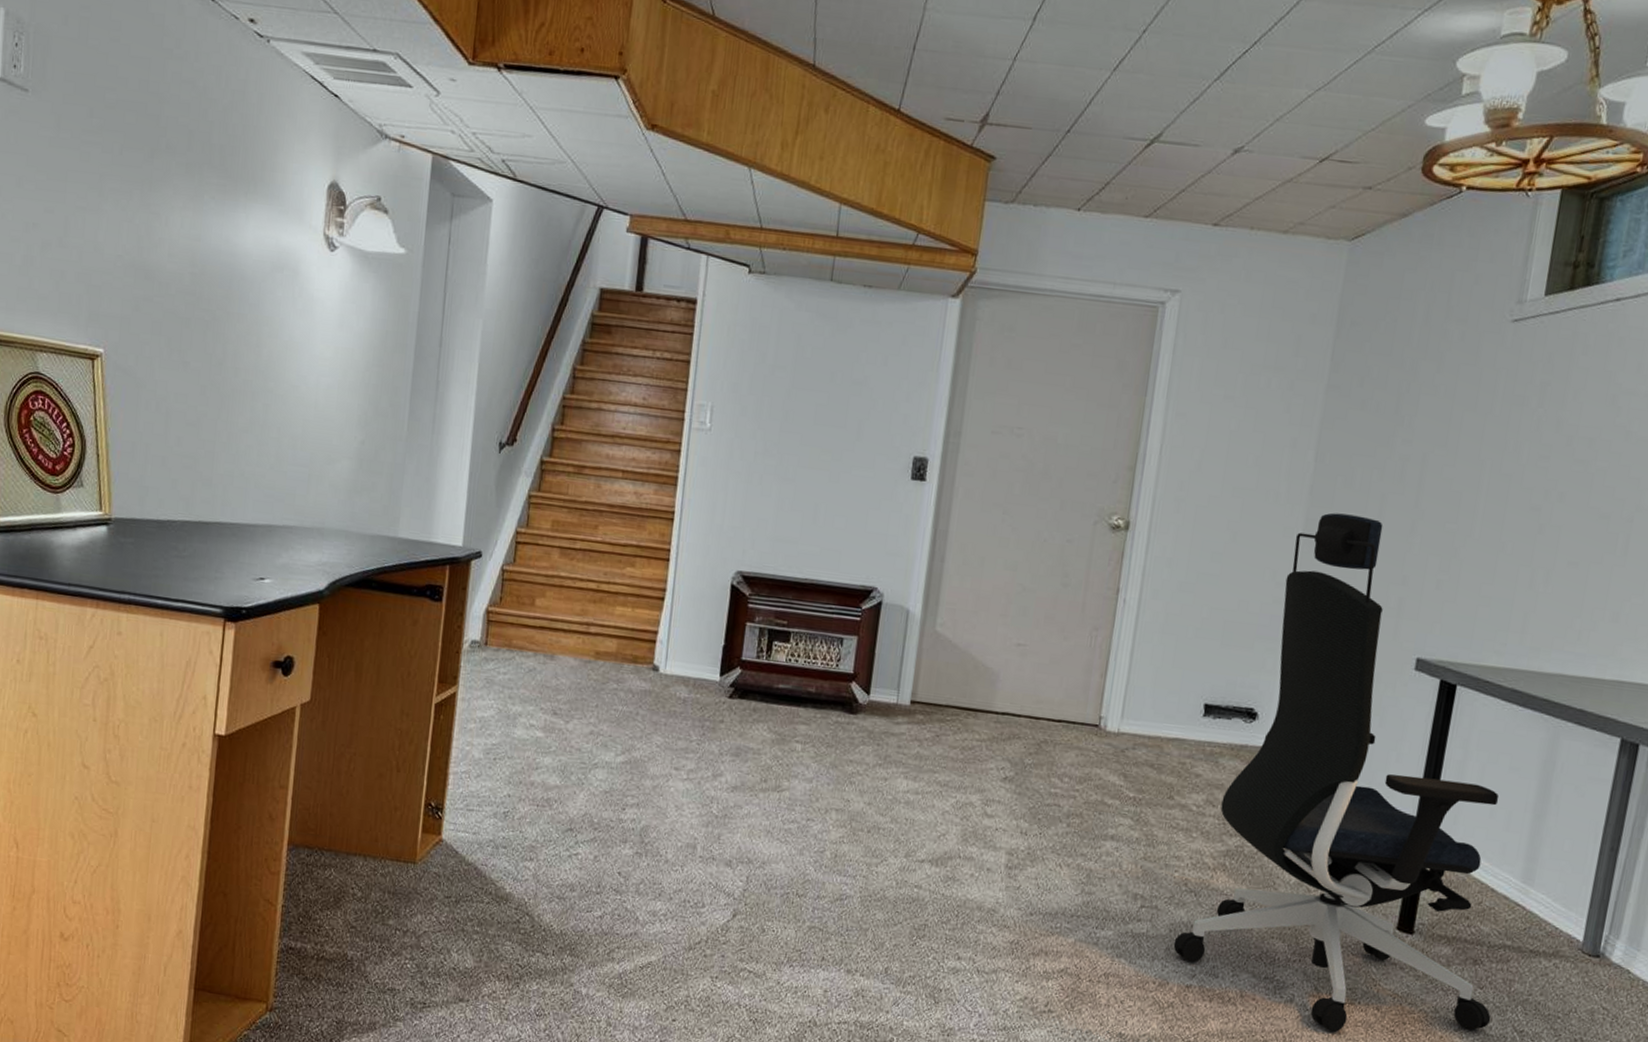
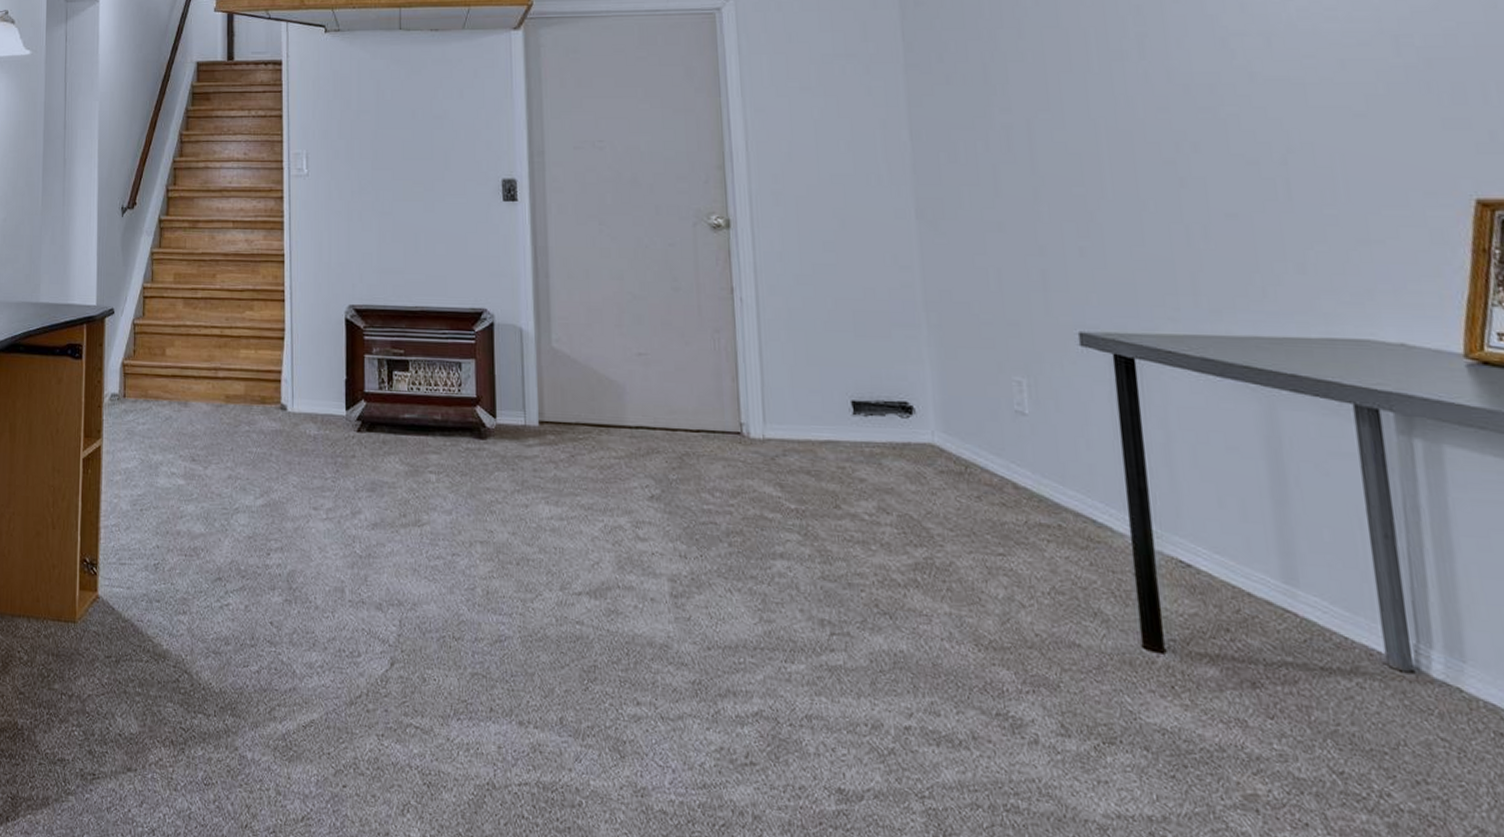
office chair: present [1173,512,1499,1033] -> none [878,189,1297,781]

